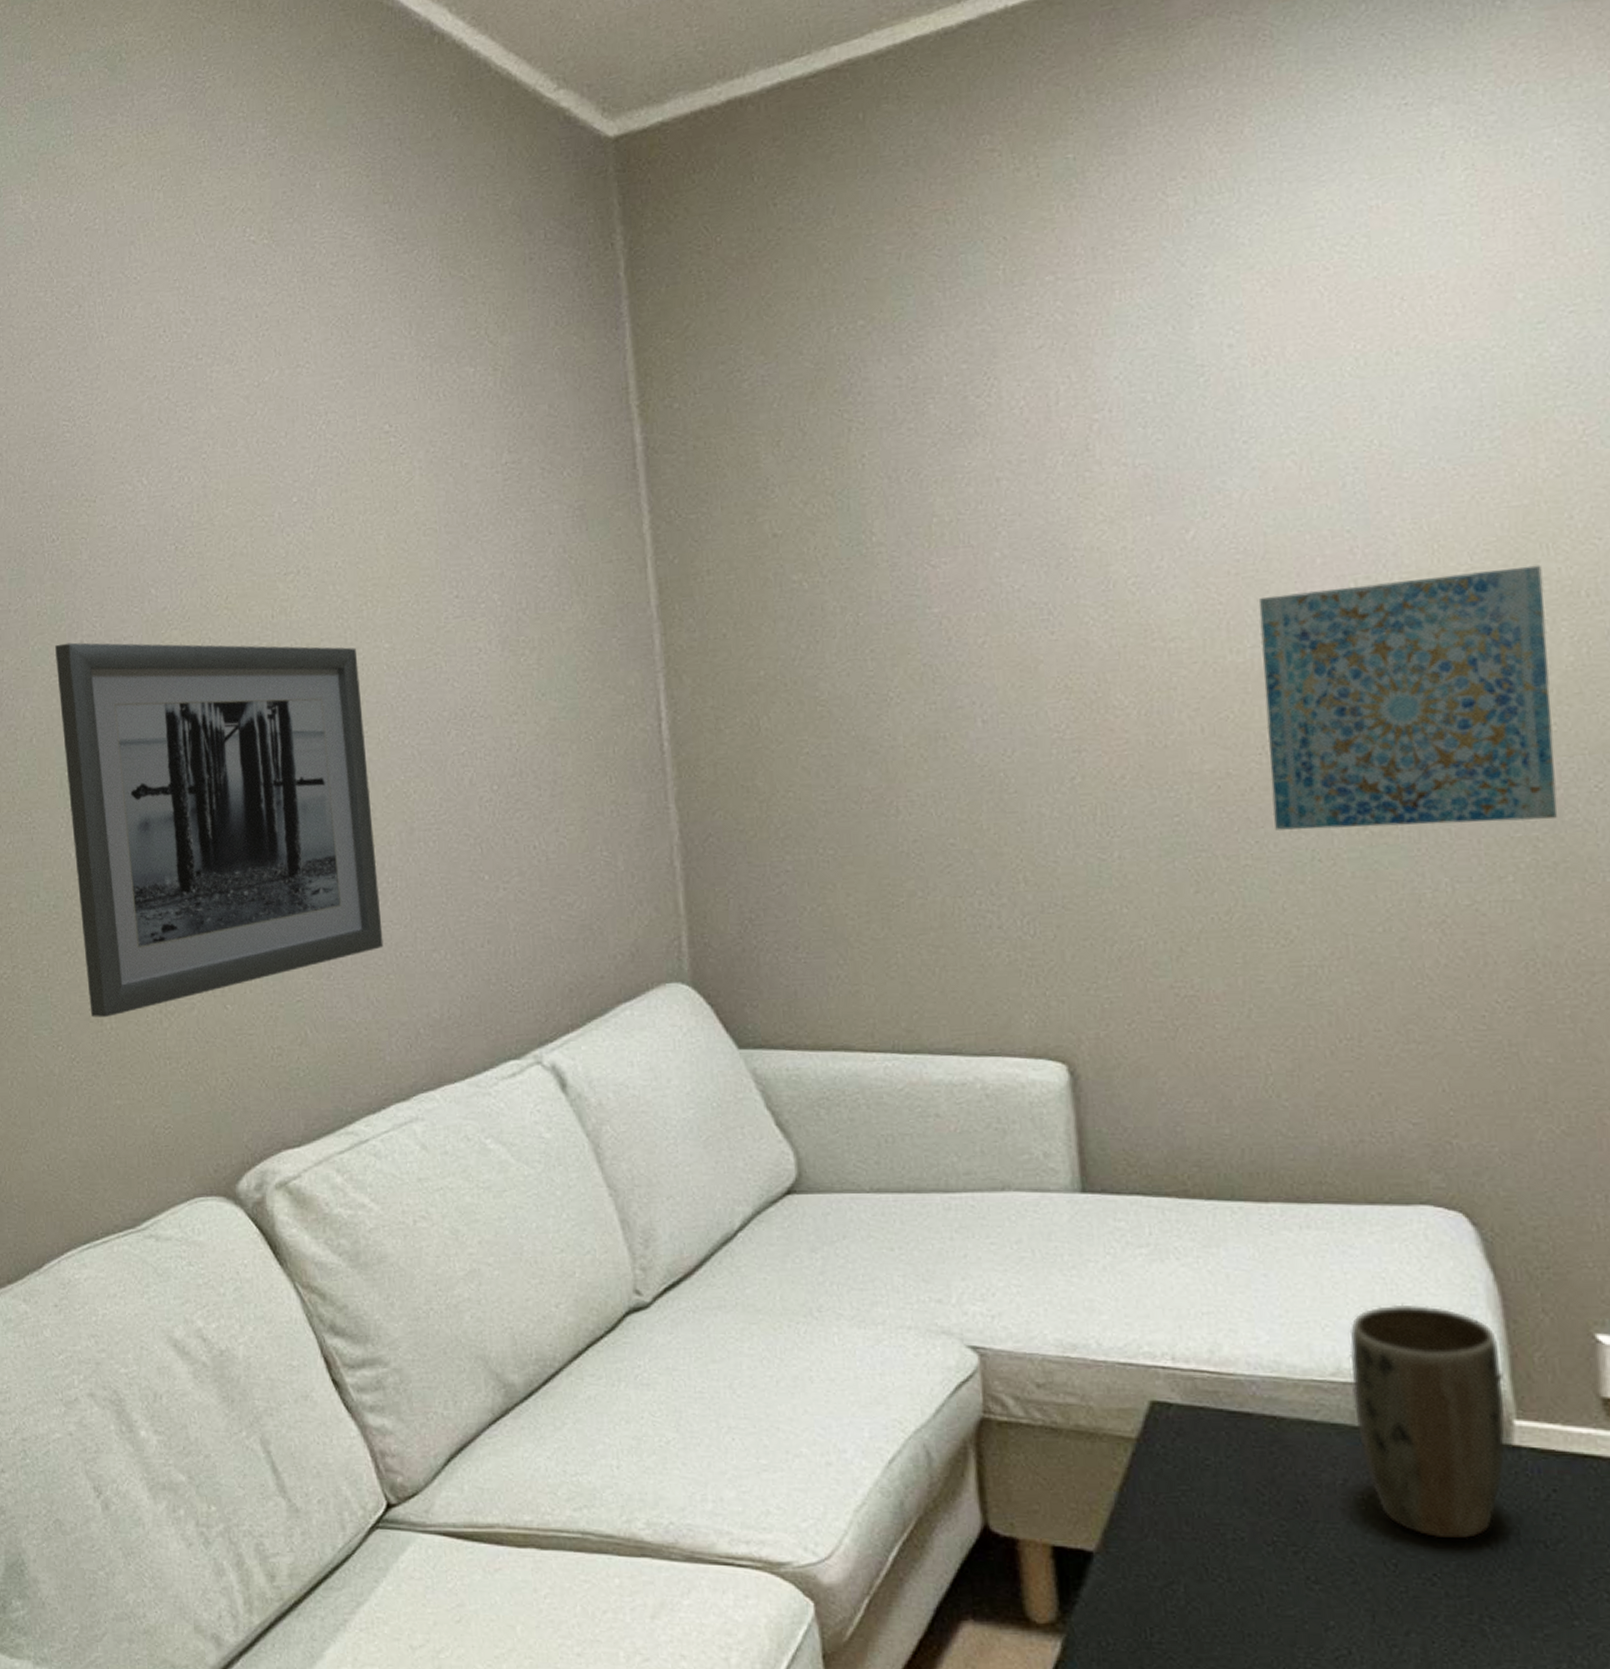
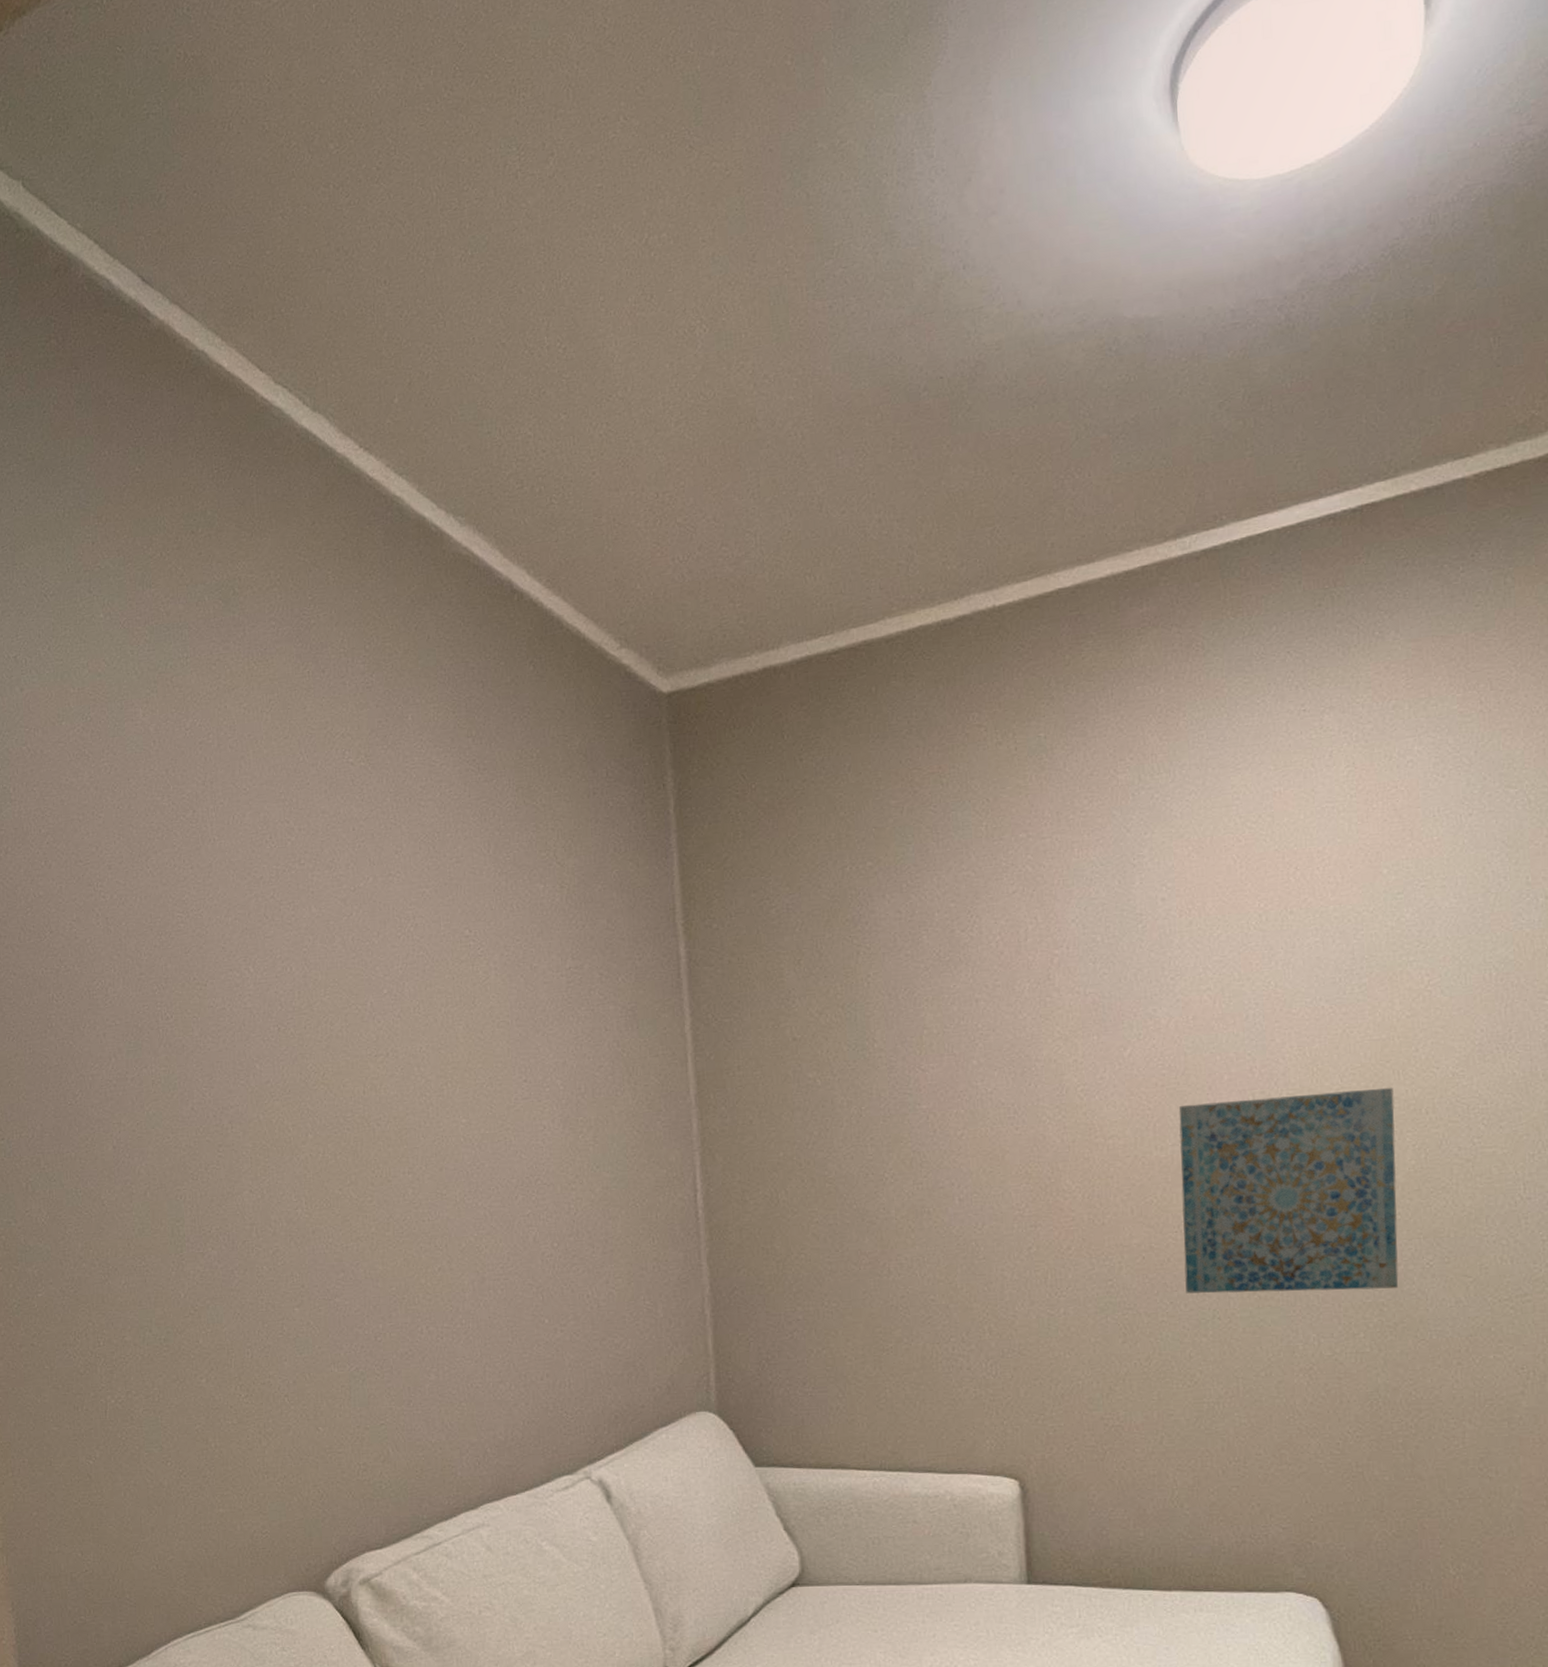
wall art: present [55,642,384,1018] -> none [168,1109,457,1437]

